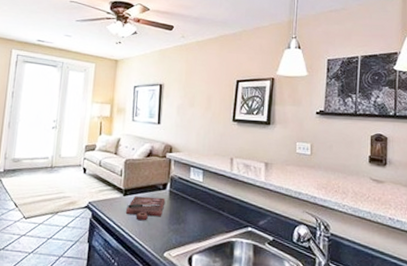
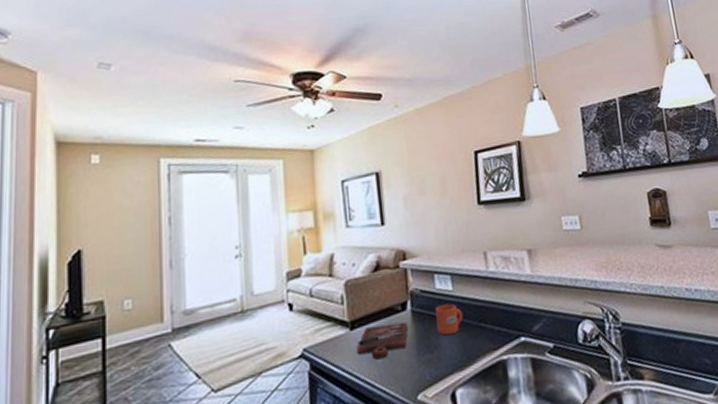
mug: none [187,191,208,215] -> present [435,303,464,336]

